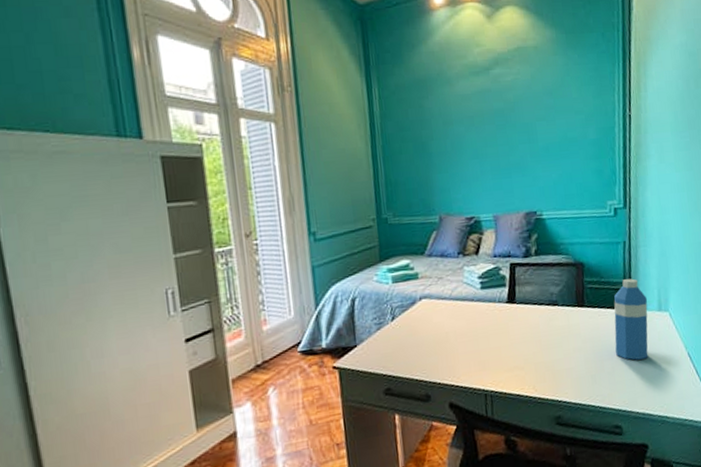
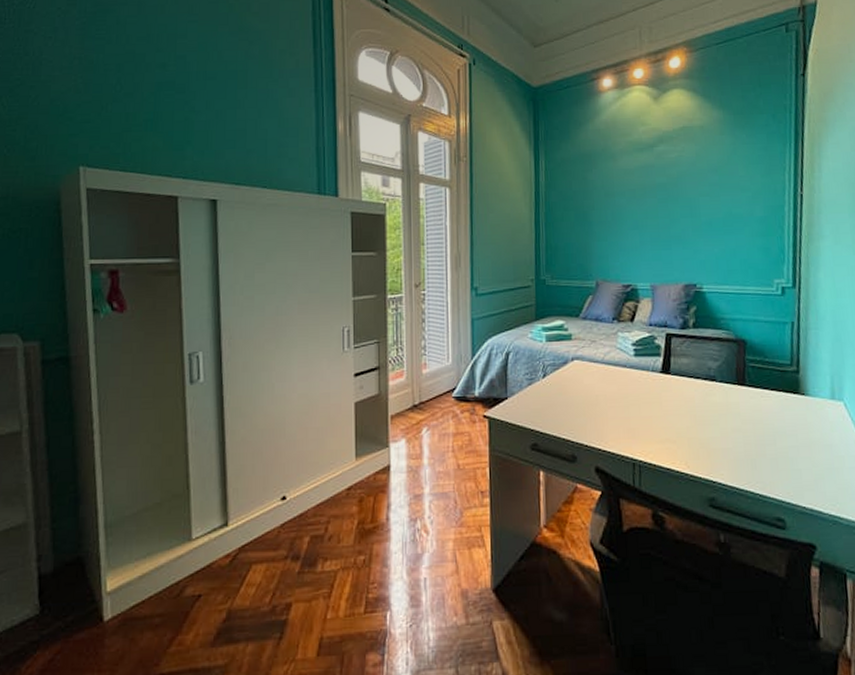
water bottle: present [614,278,648,360] -> none [779,361,819,449]

